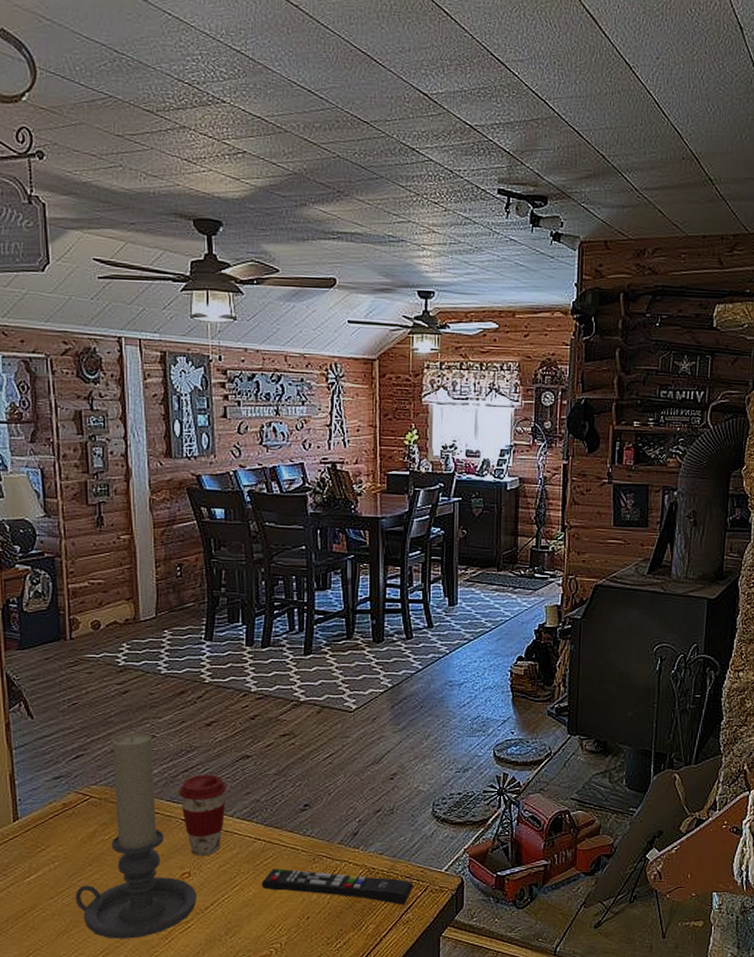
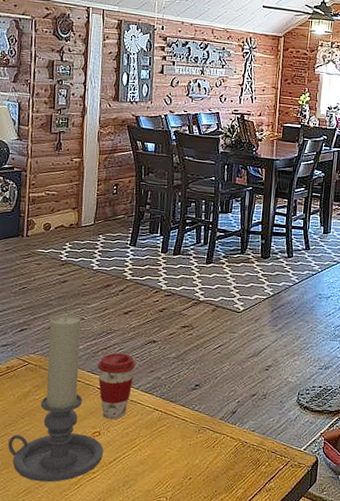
remote control: present [261,868,415,905] -> none [155,435,278,476]

